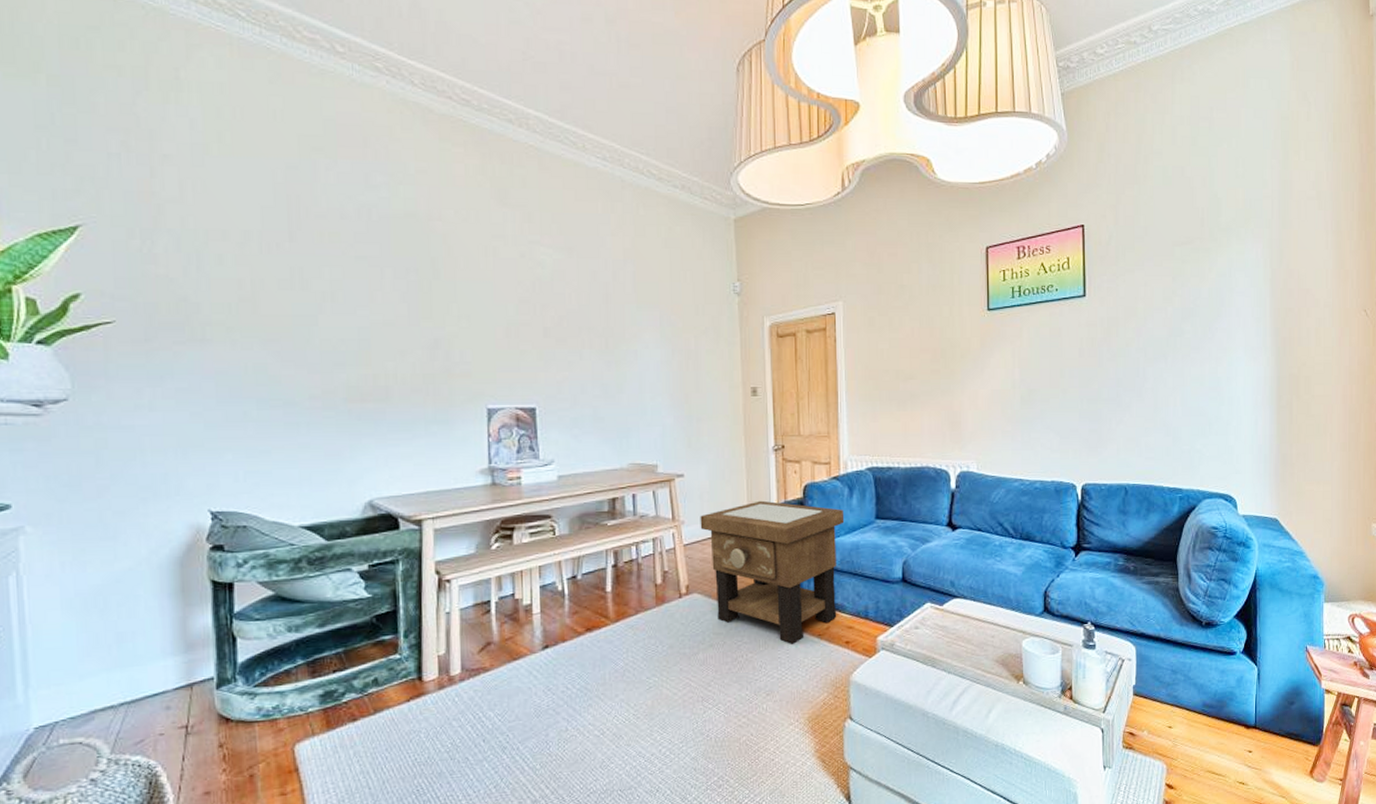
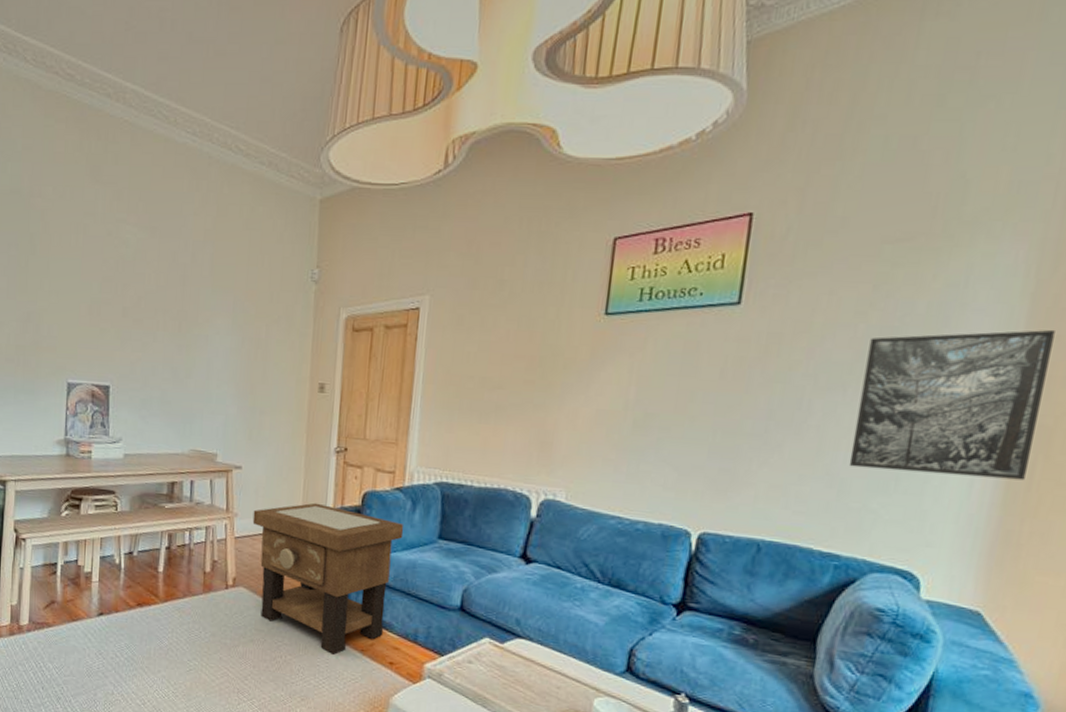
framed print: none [1177,304,1288,418] -> present [849,329,1055,481]

